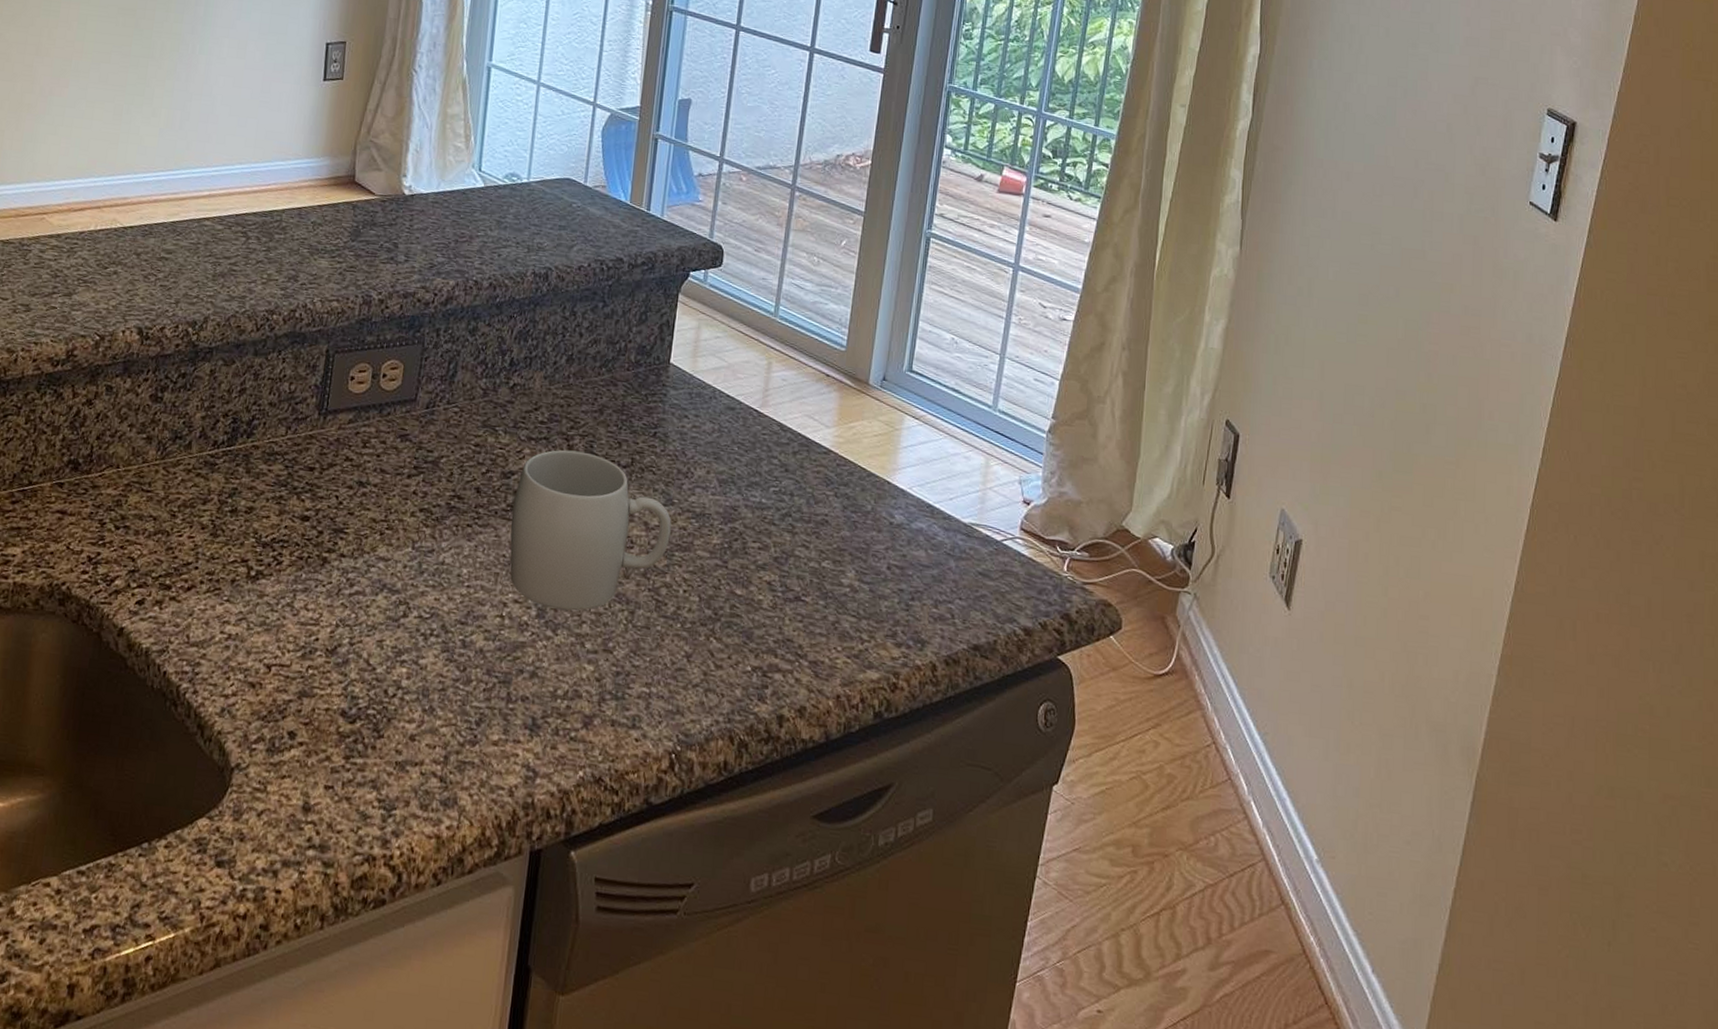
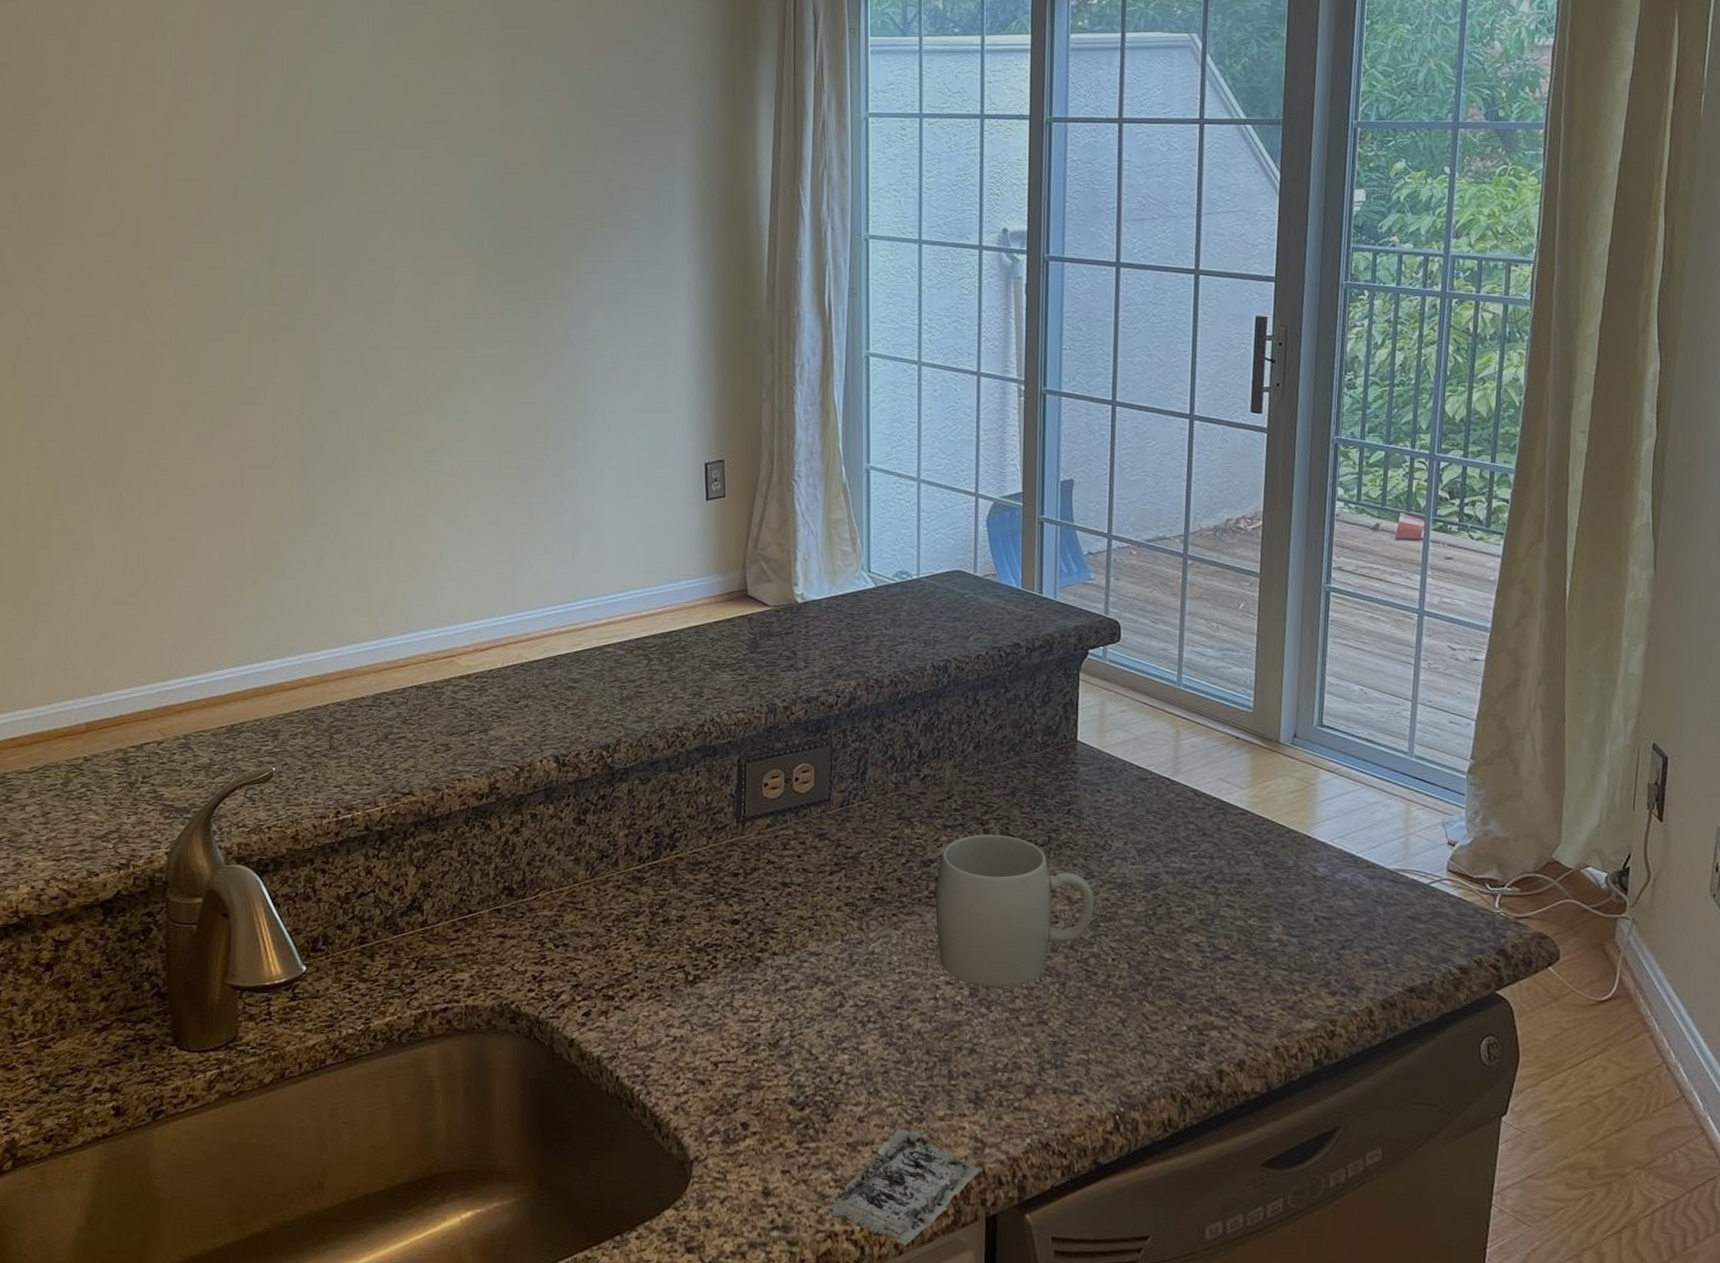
sponge: none [363,750,530,875] -> present [823,1128,981,1245]

